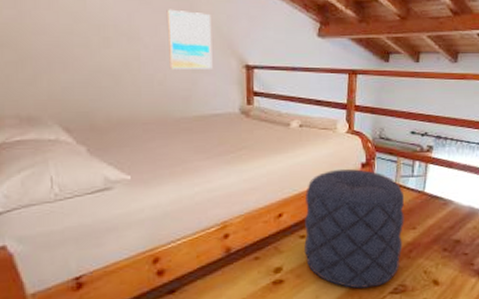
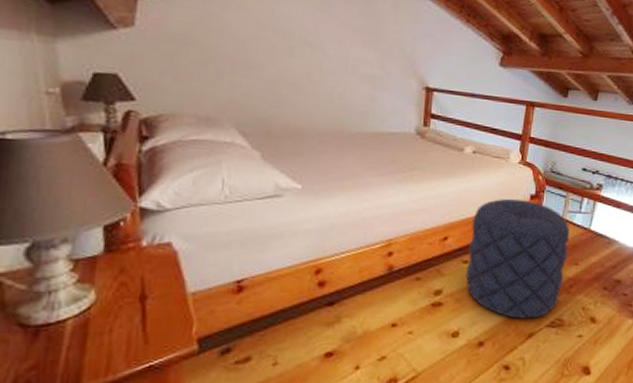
wall art: present [166,9,213,69] -> none [350,24,396,88]

